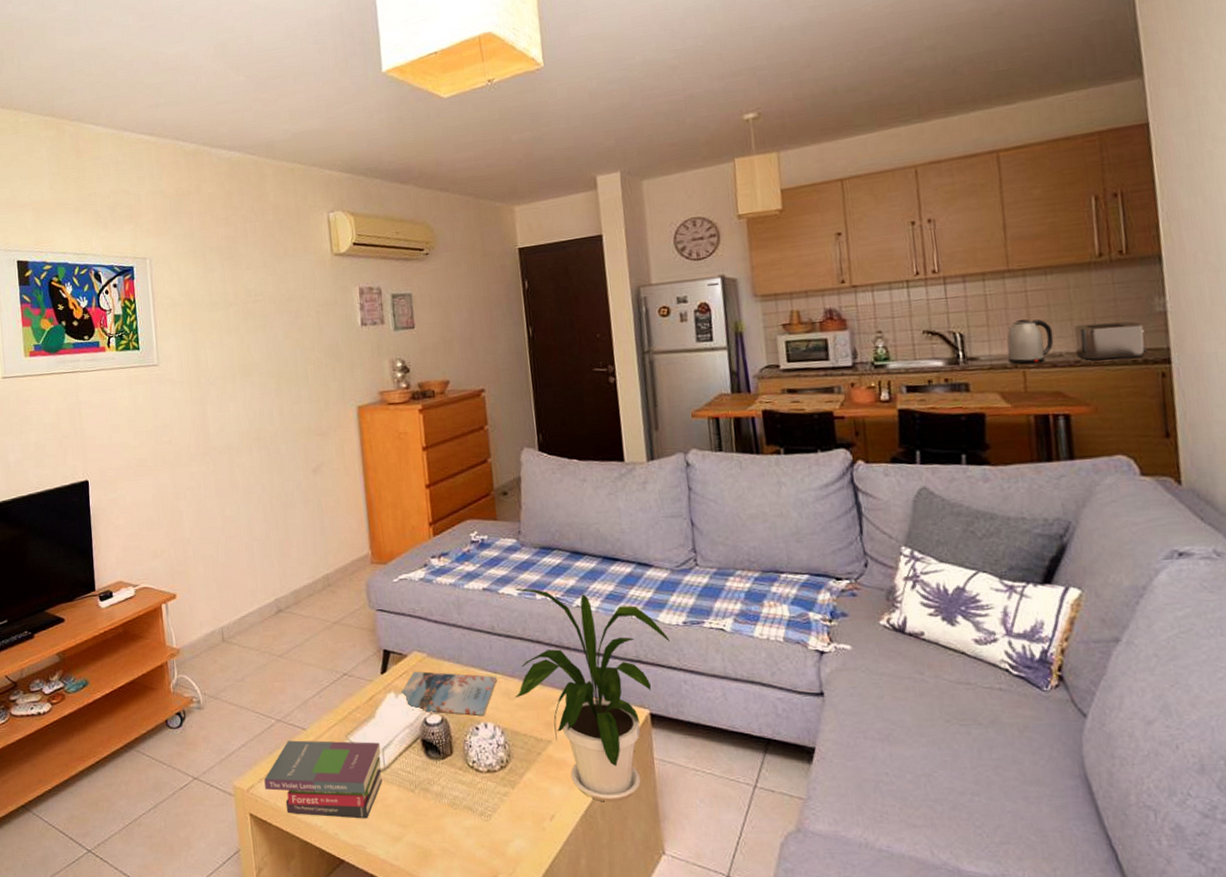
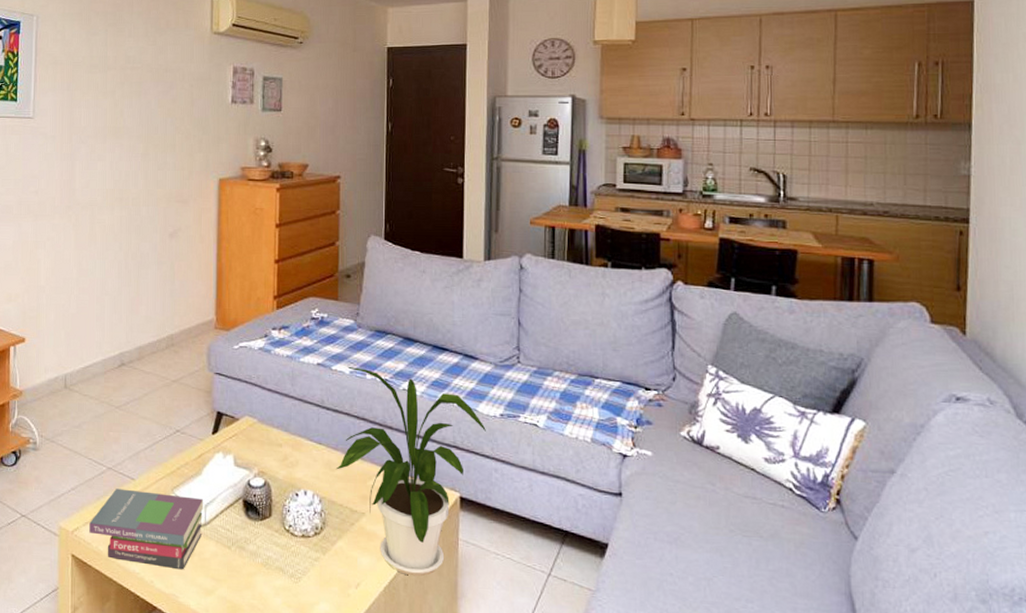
magazine: present [400,671,497,716] -> none [228,434,321,483]
kettle: present [1006,319,1054,364] -> none [824,168,867,209]
toaster: present [1074,321,1148,361] -> none [886,179,950,215]

